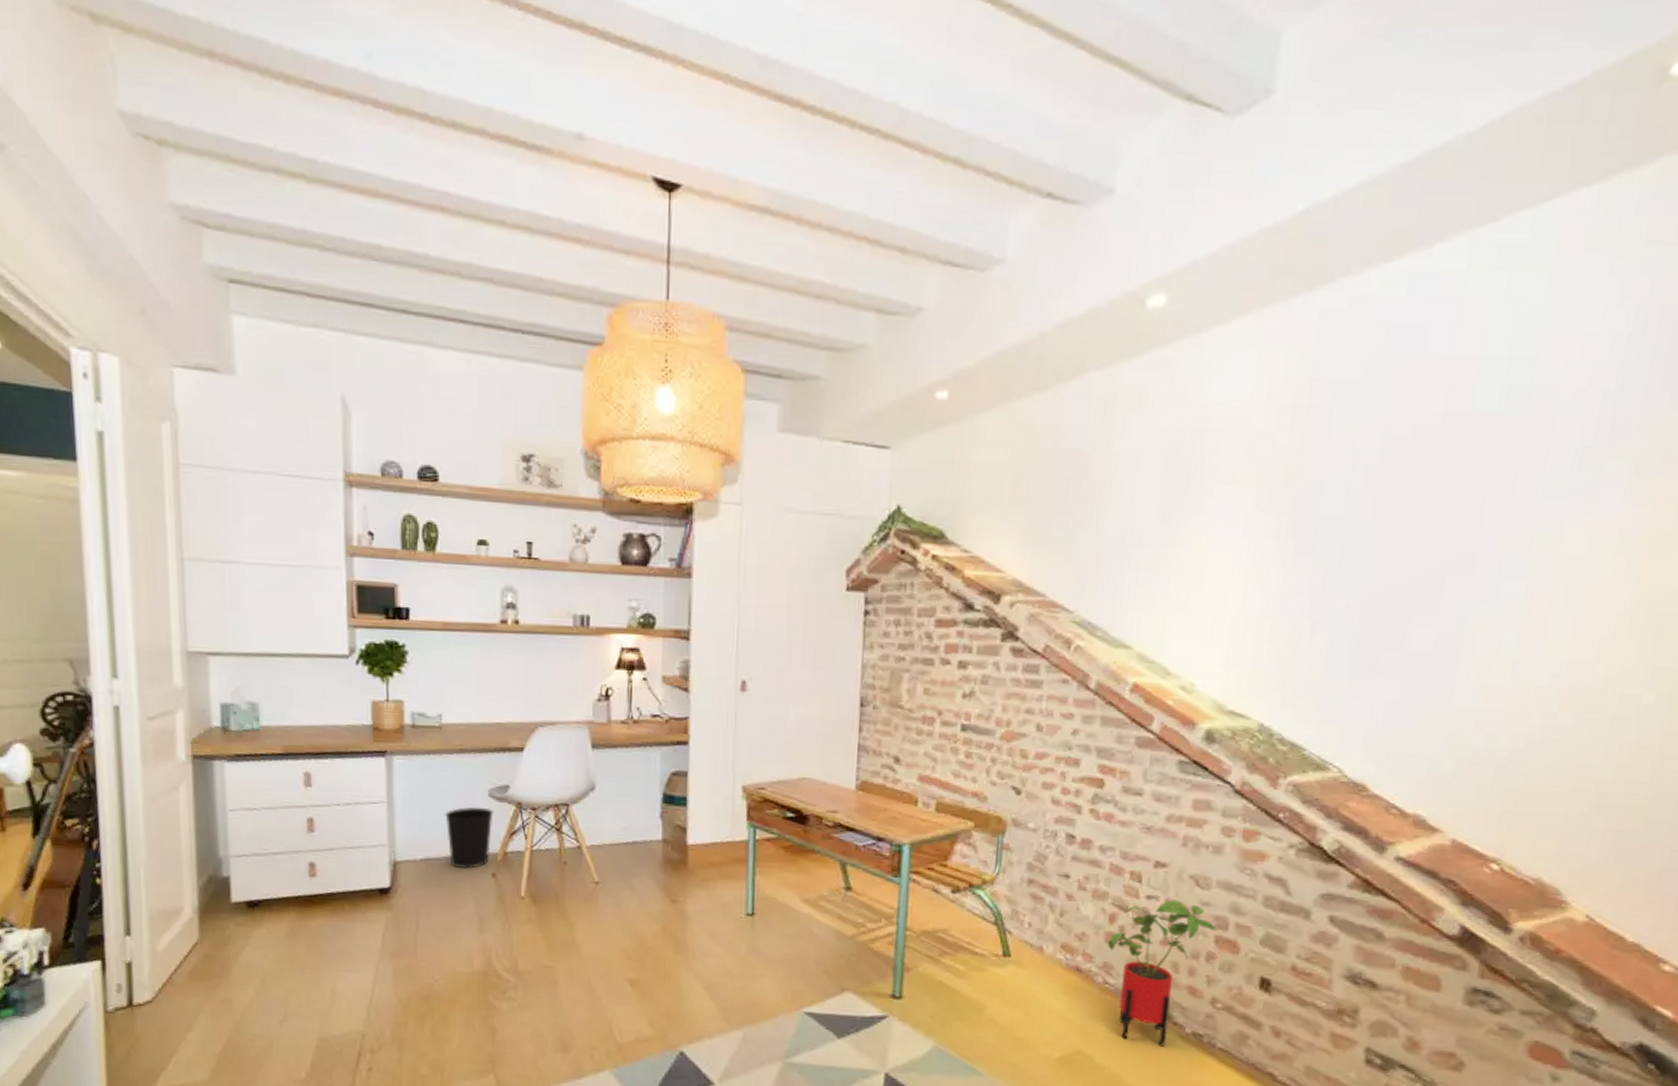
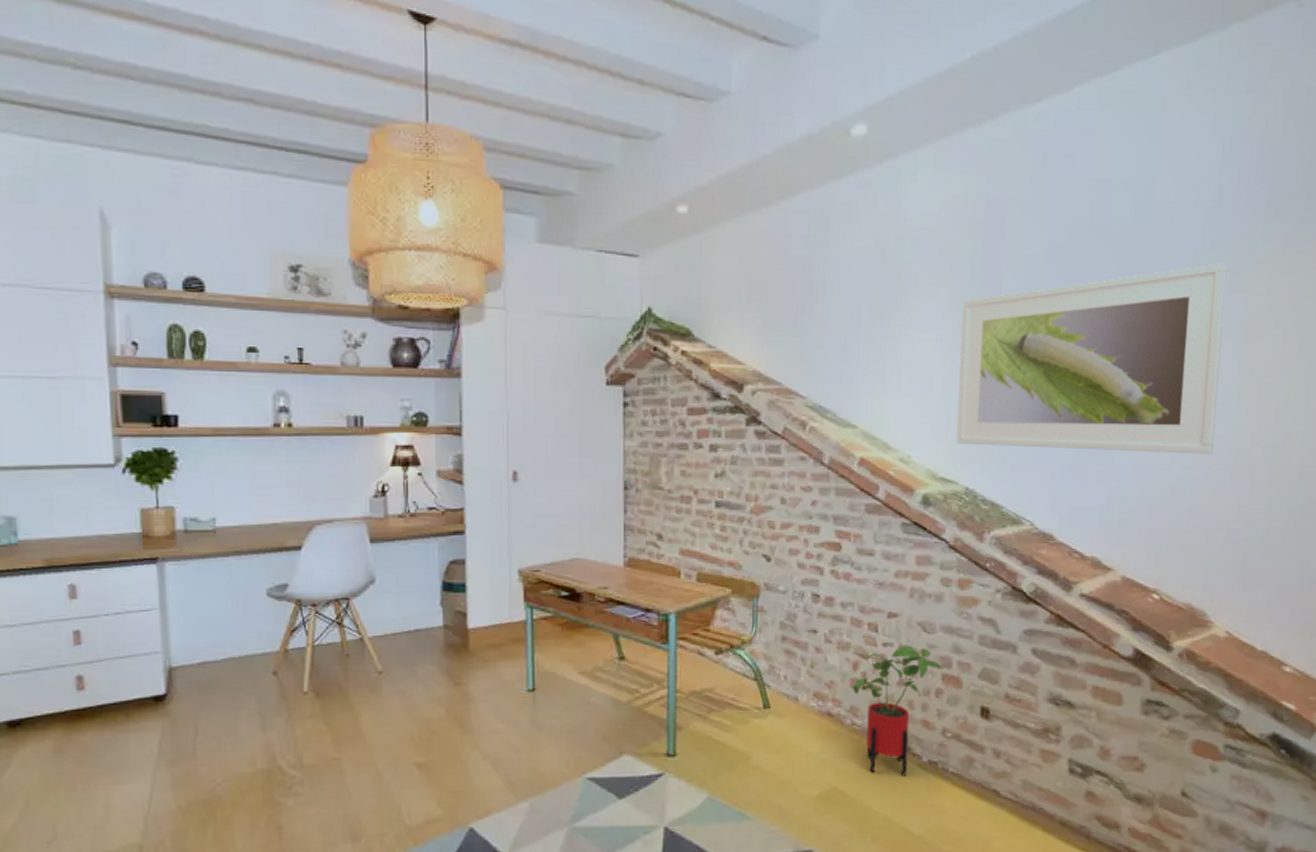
wastebasket: present [445,807,494,869] -> none [222,607,273,669]
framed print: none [1251,461,1628,699] -> present [956,262,1228,454]

